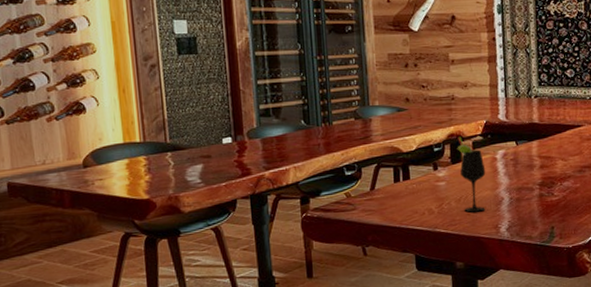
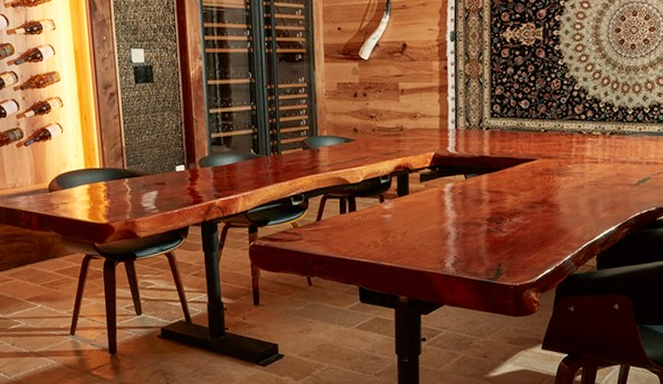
wine glass: present [457,136,486,212] -> none [404,169,433,246]

